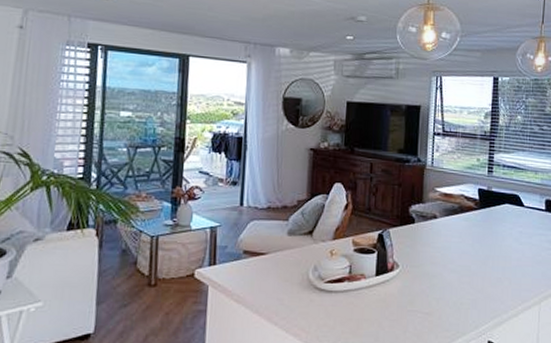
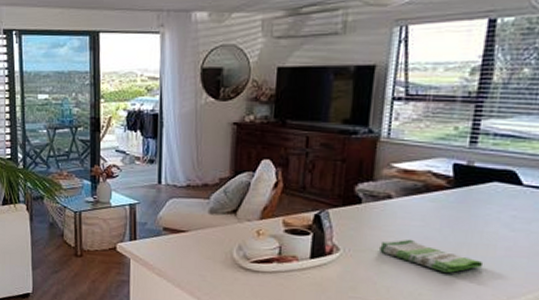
dish towel: none [429,254,504,282] -> present [378,239,484,273]

